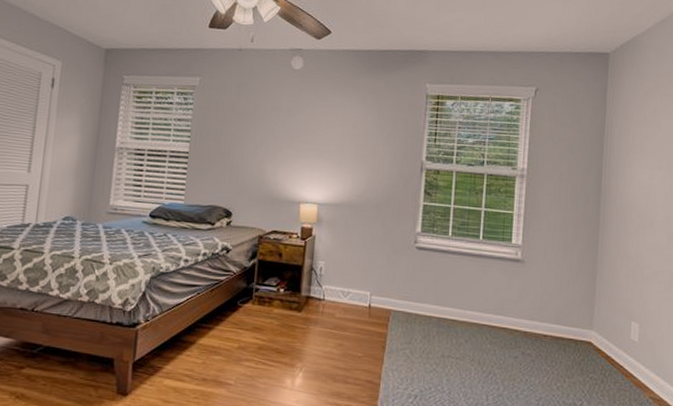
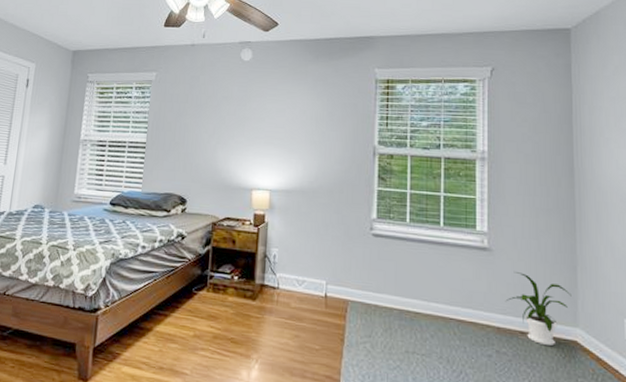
house plant: none [533,281,590,347] -> present [505,272,572,347]

